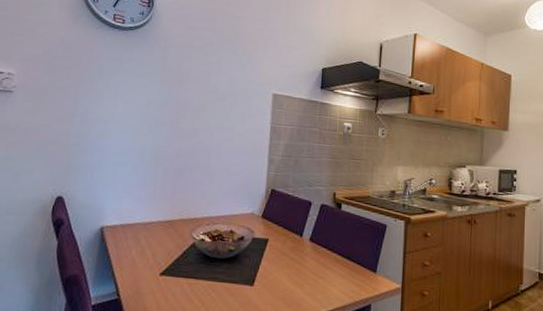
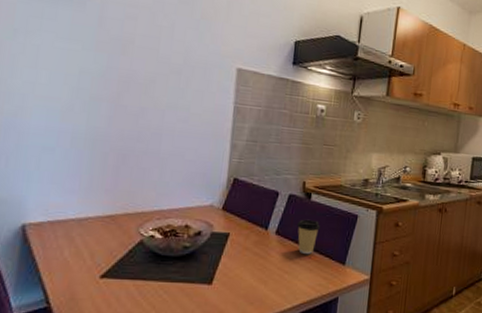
coffee cup: none [329,227,351,261] -> present [297,219,320,254]

